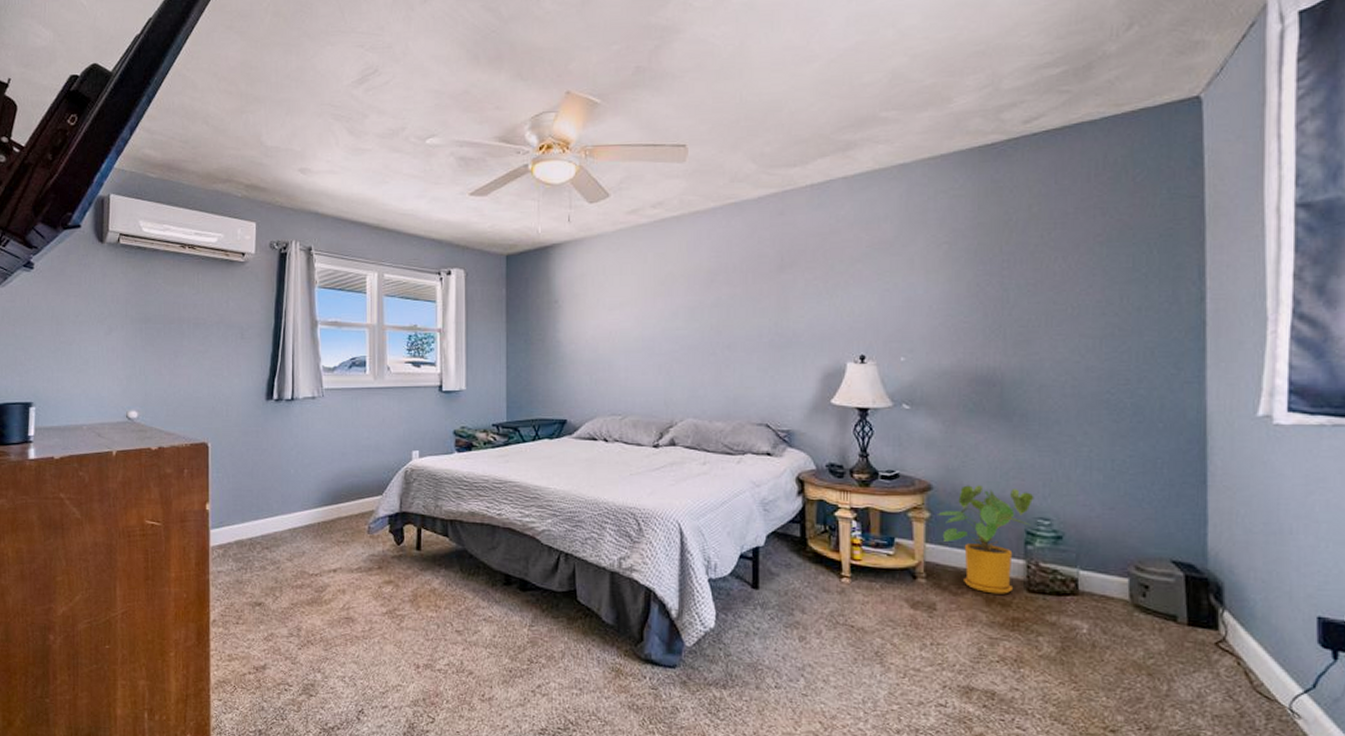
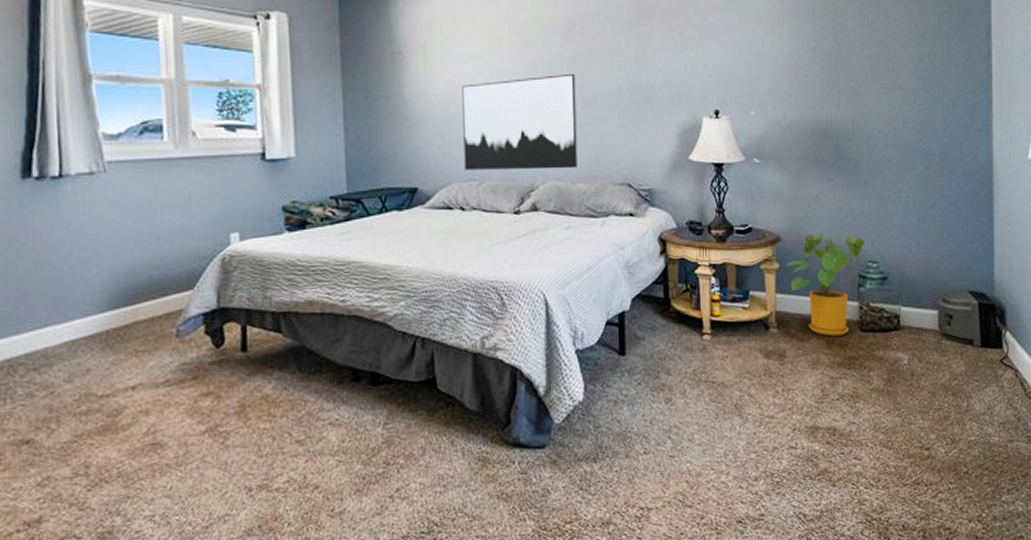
wall art: none [609,319,716,408] -> present [462,73,577,170]

